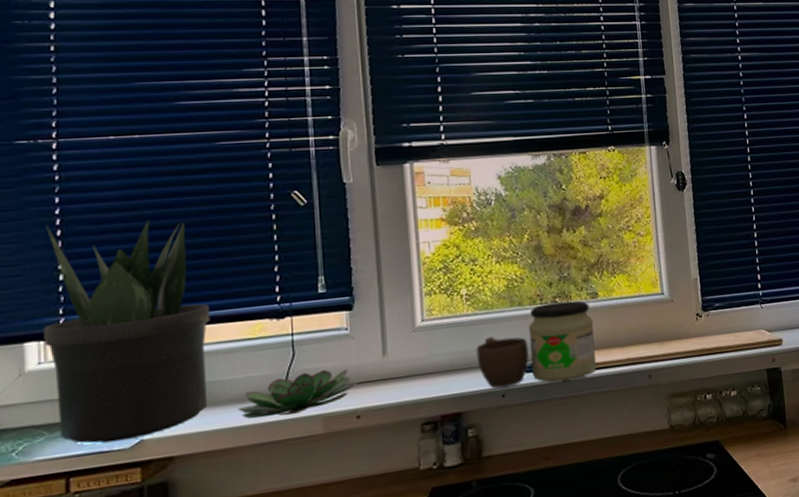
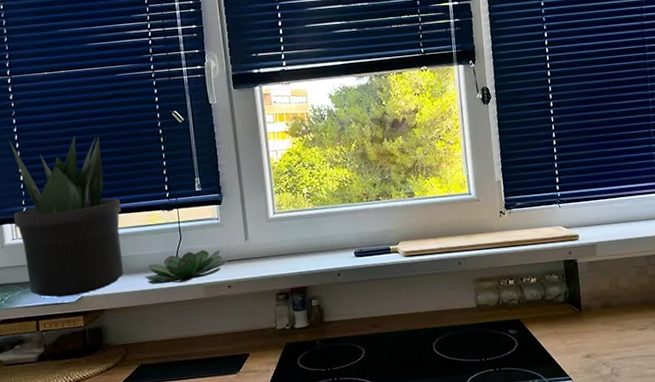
cup: present [476,336,529,388] -> none [316,227,358,268]
jar: present [529,300,597,382] -> none [358,199,415,265]

